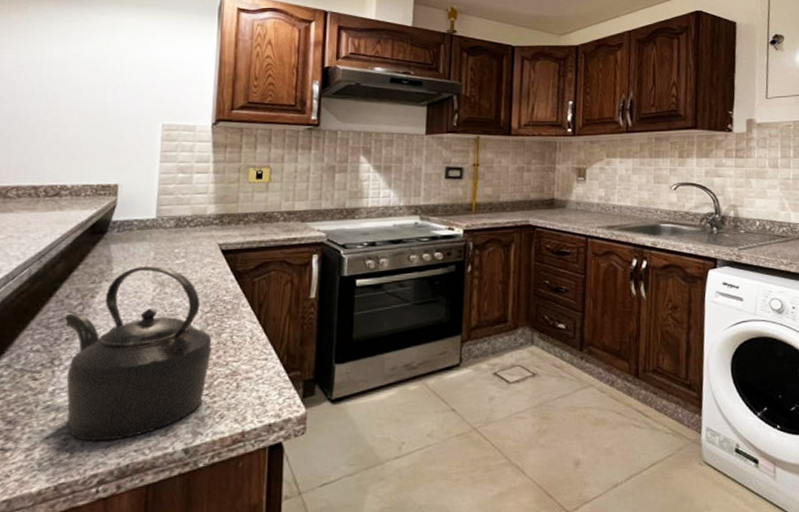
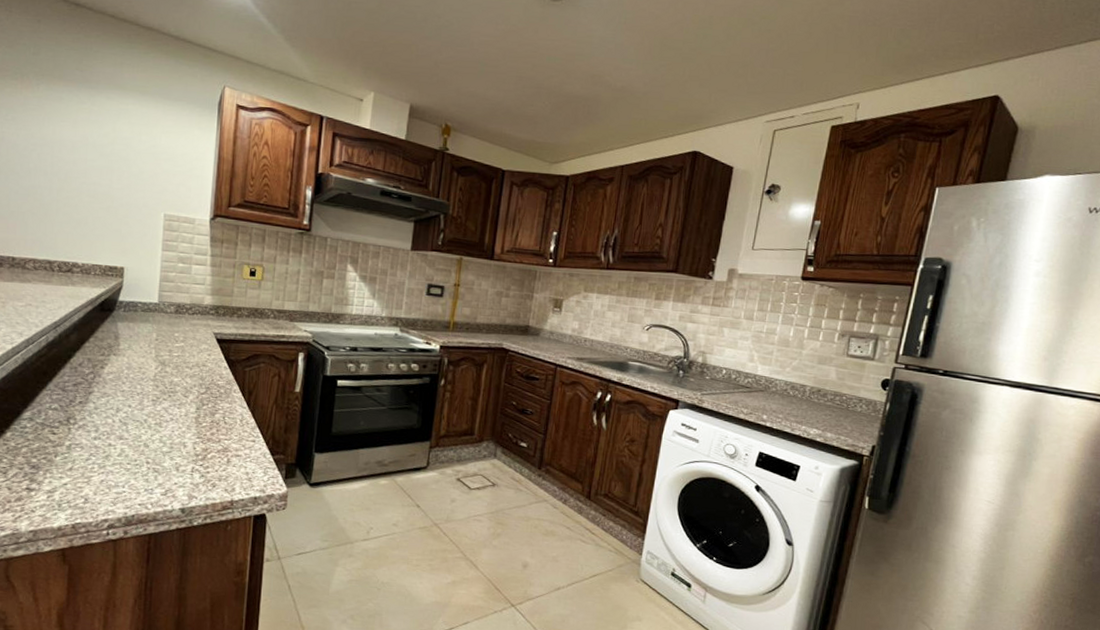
kettle: present [65,266,212,442] -> none [78,345,207,494]

